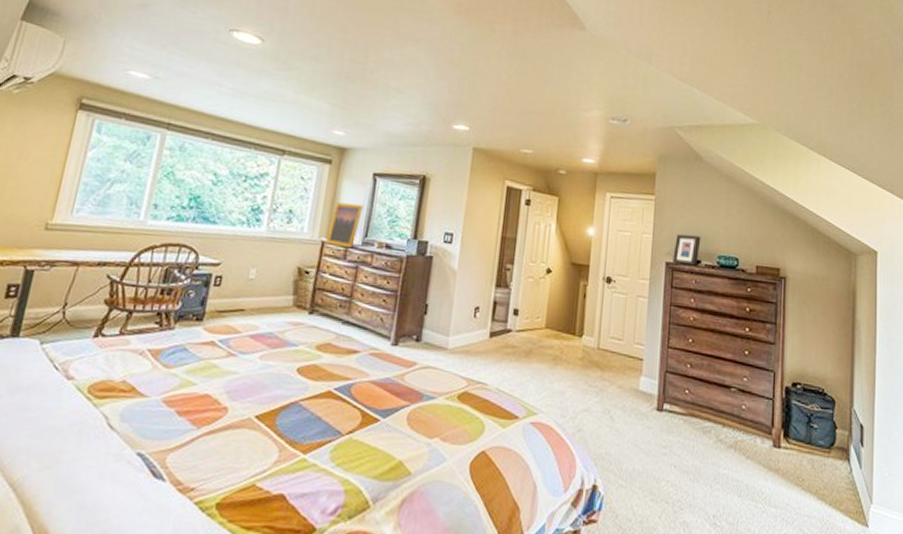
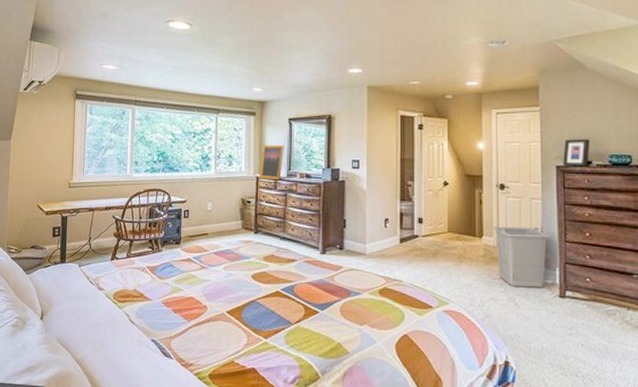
laundry basket: none [594,324,654,399] -> present [492,226,551,288]

